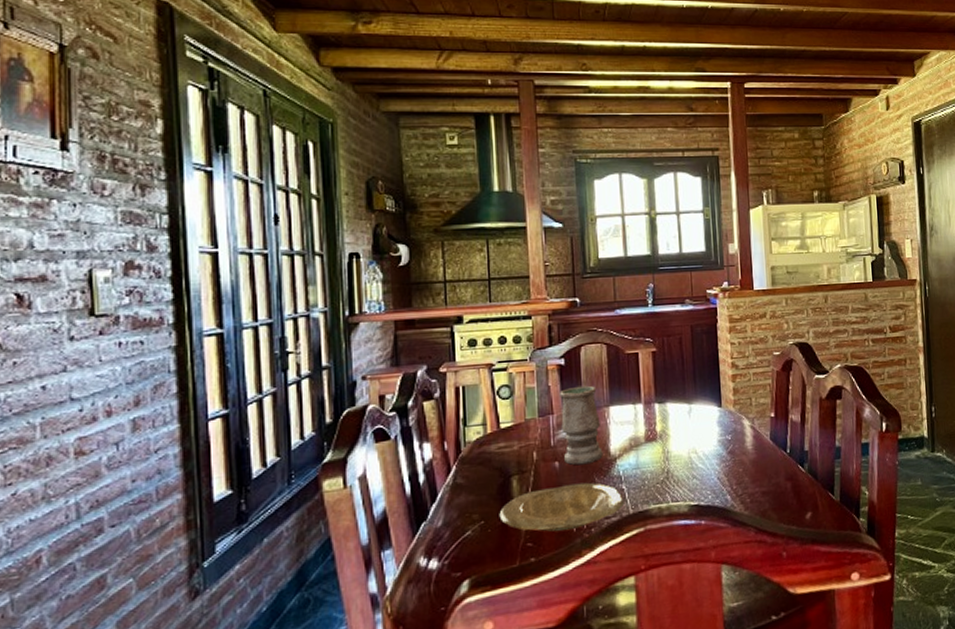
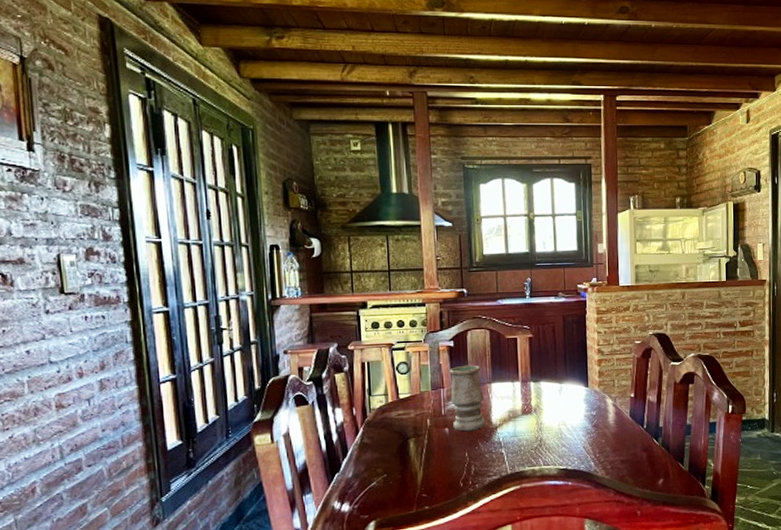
plate: present [499,482,625,532] -> none [399,446,504,486]

